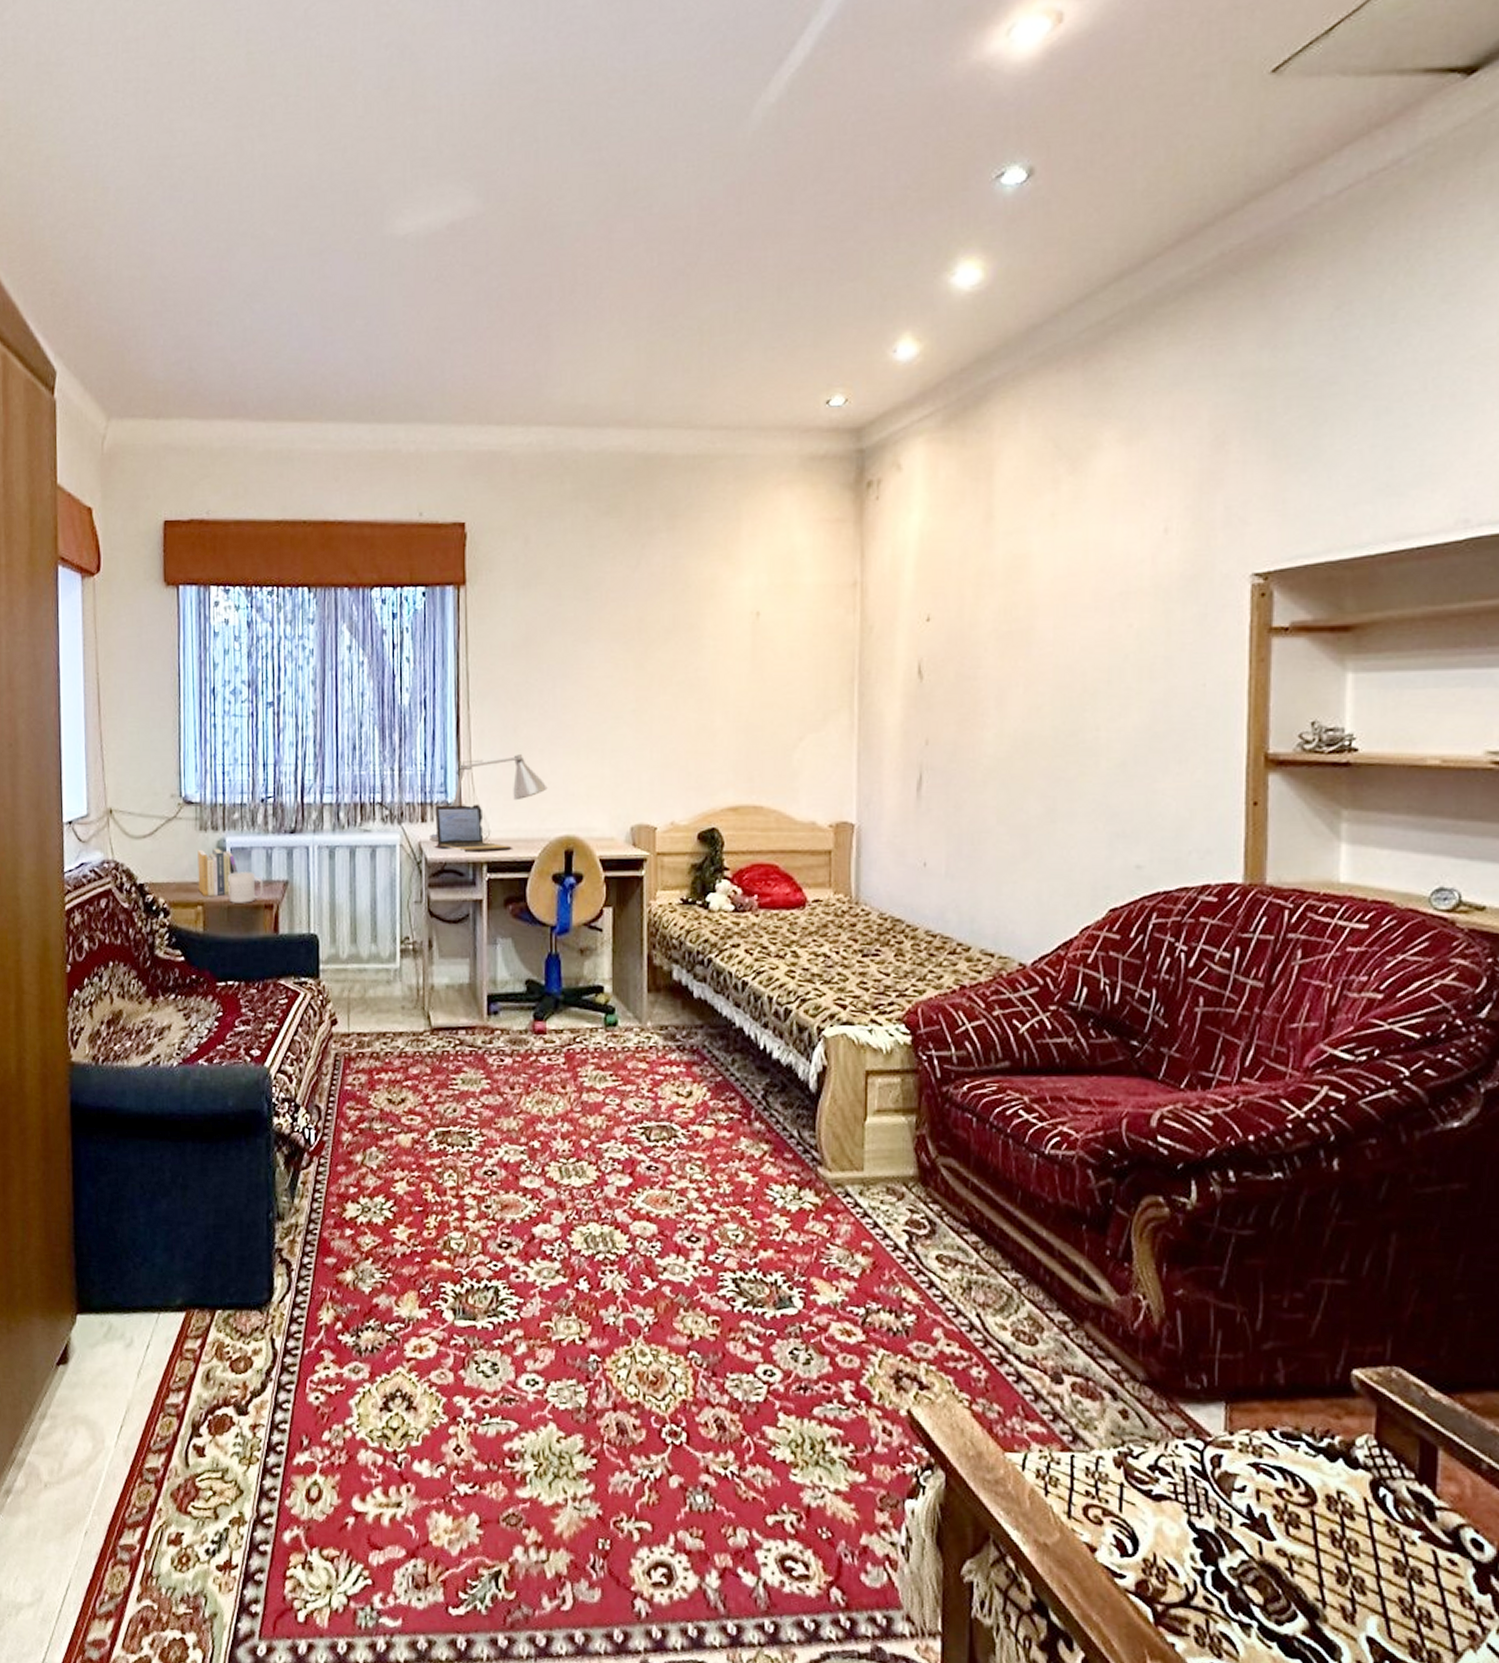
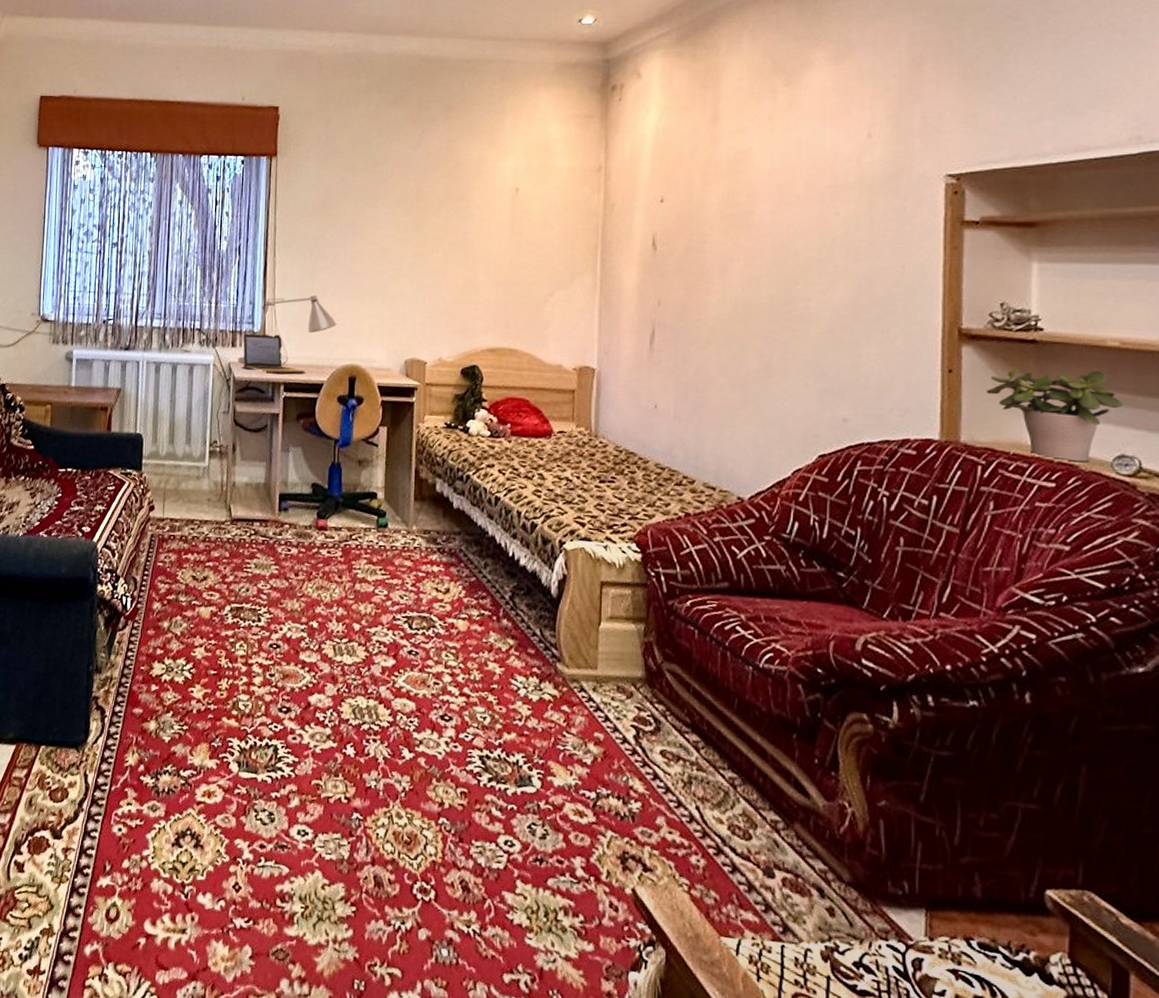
books: present [198,848,238,897] -> none [49,358,81,399]
mug: present [228,871,263,903] -> none [72,378,101,405]
potted plant: none [1295,794,1442,899] -> present [986,367,1122,462]

